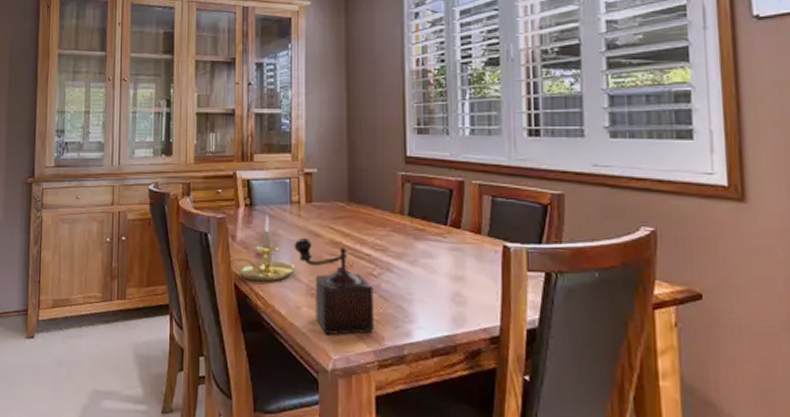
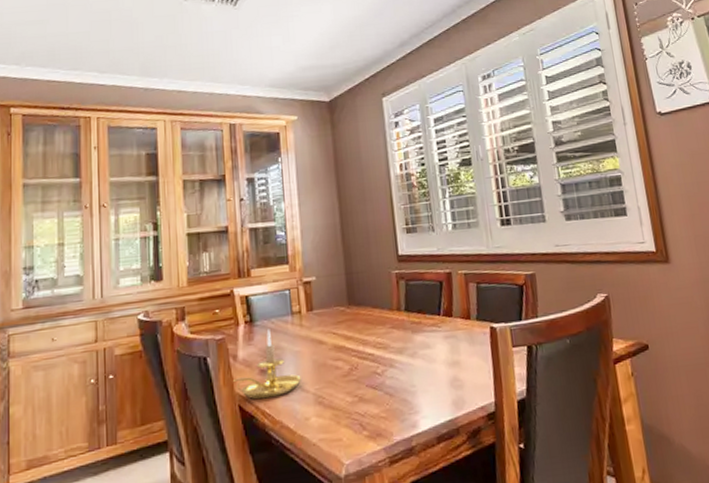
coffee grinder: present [294,237,374,335] -> none [298,346,383,442]

